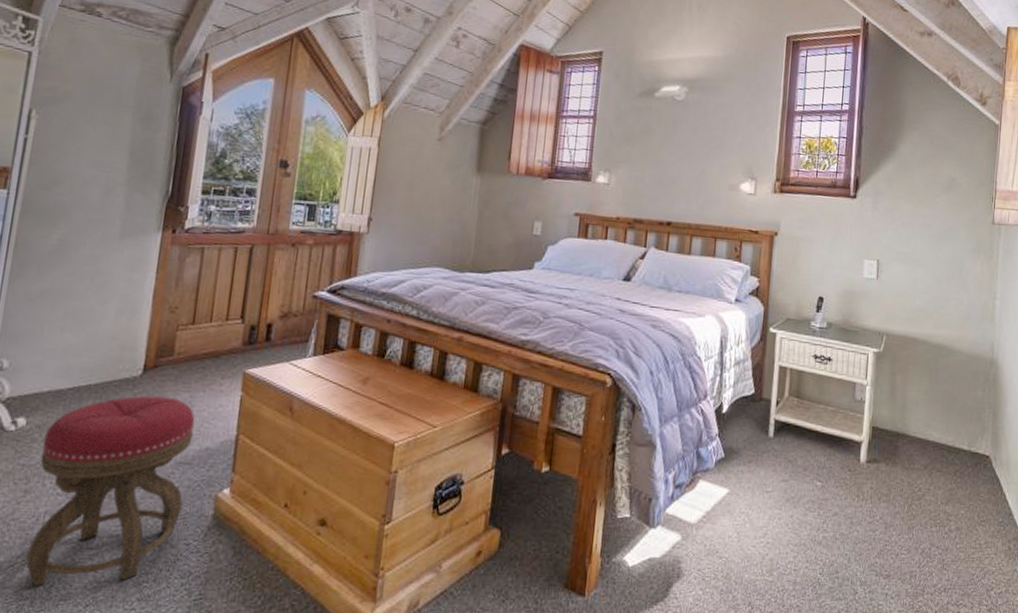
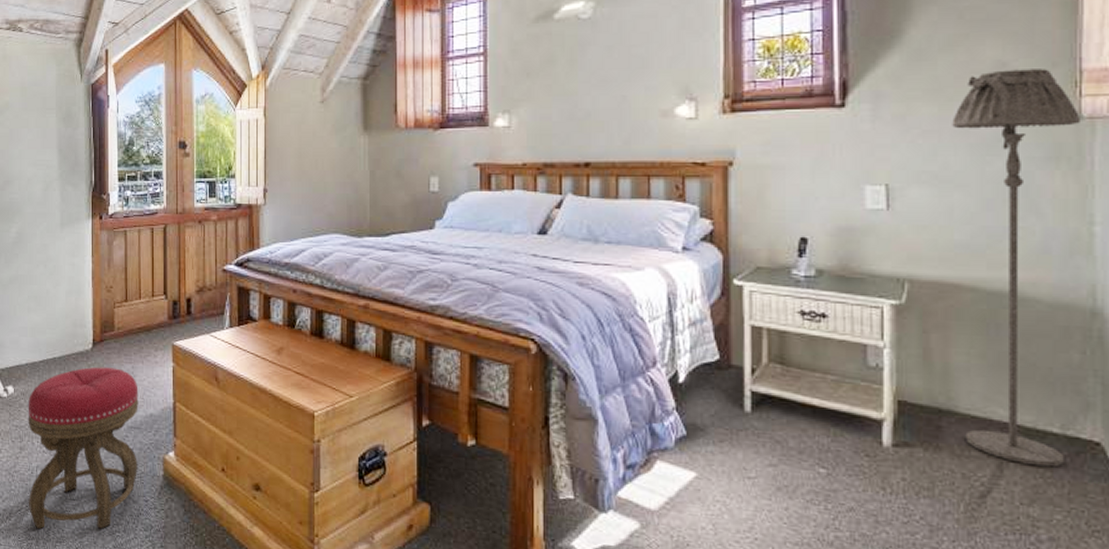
floor lamp: none [912,184,994,475] -> present [952,69,1082,468]

